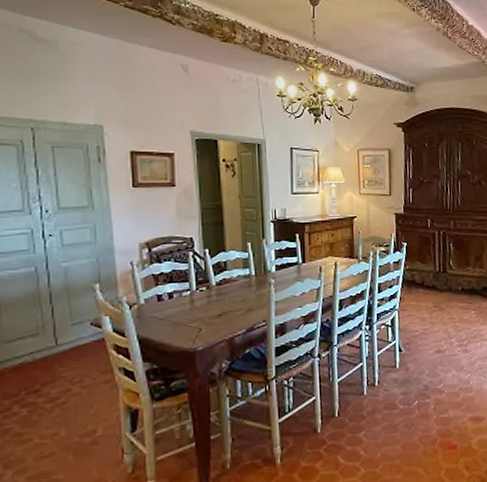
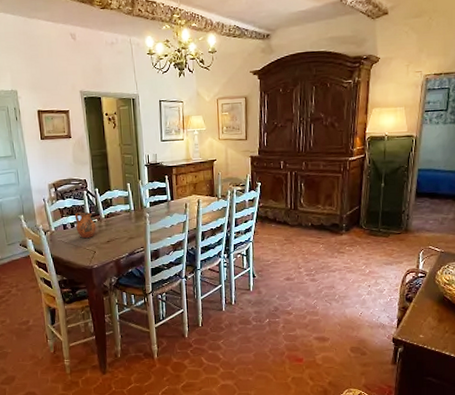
pitcher: none [175,278,204,313] -> present [75,212,96,239]

